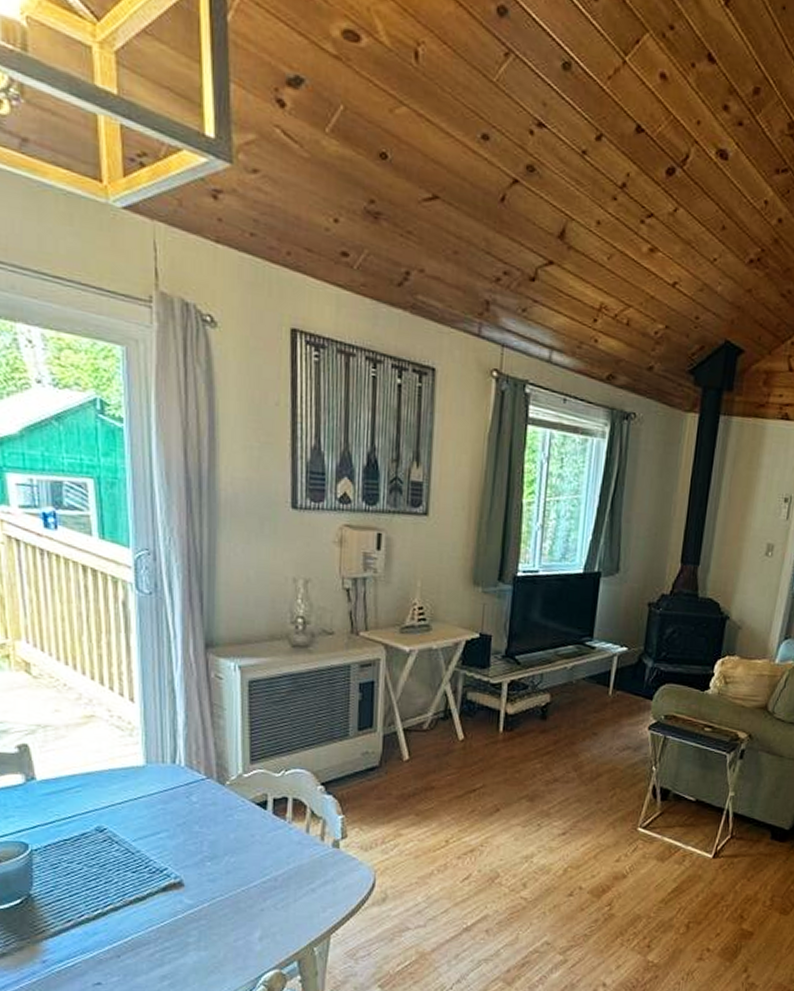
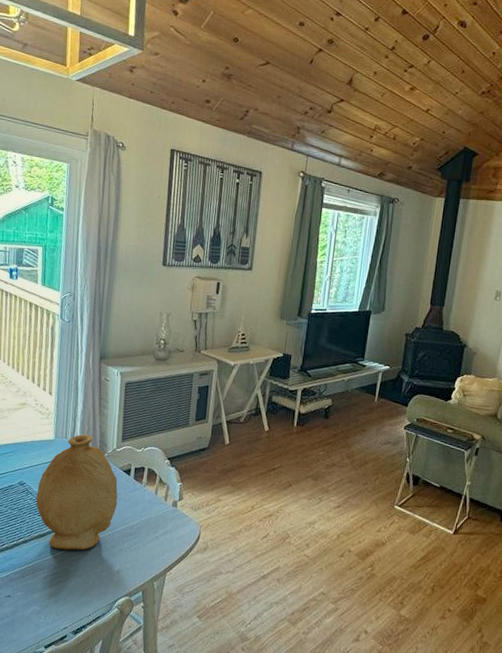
vase: none [126,756,252,916] -> present [36,434,118,550]

